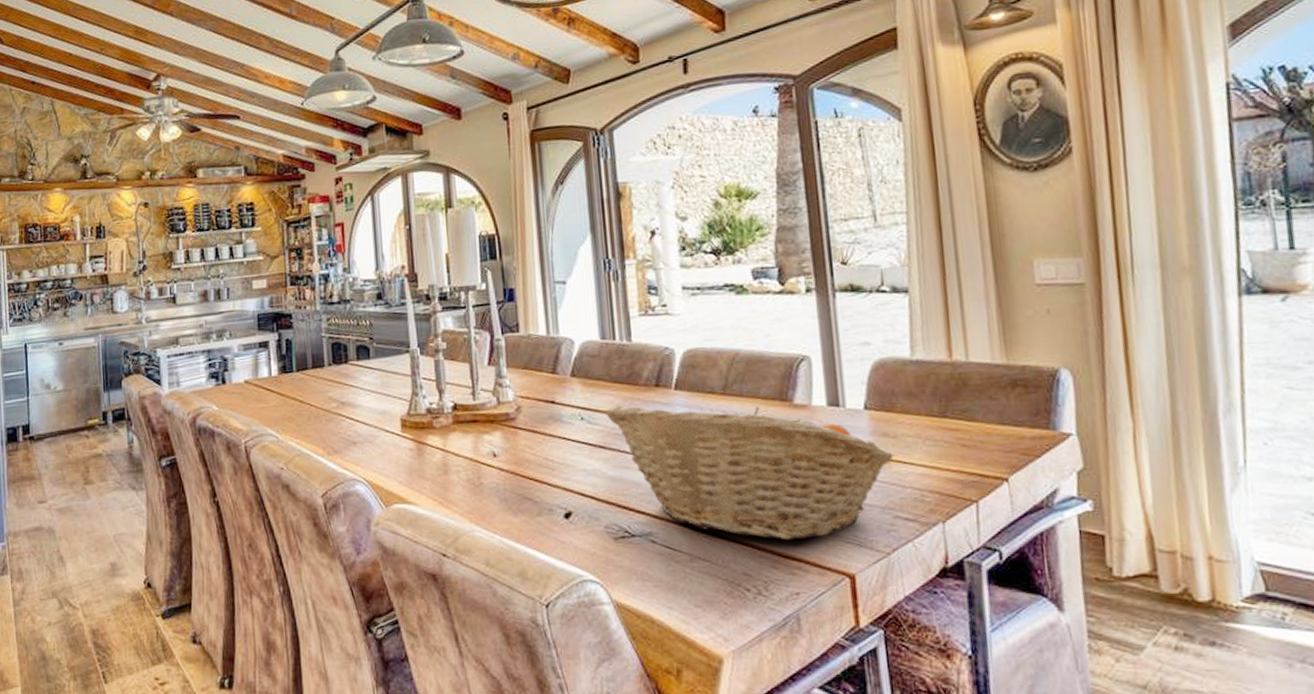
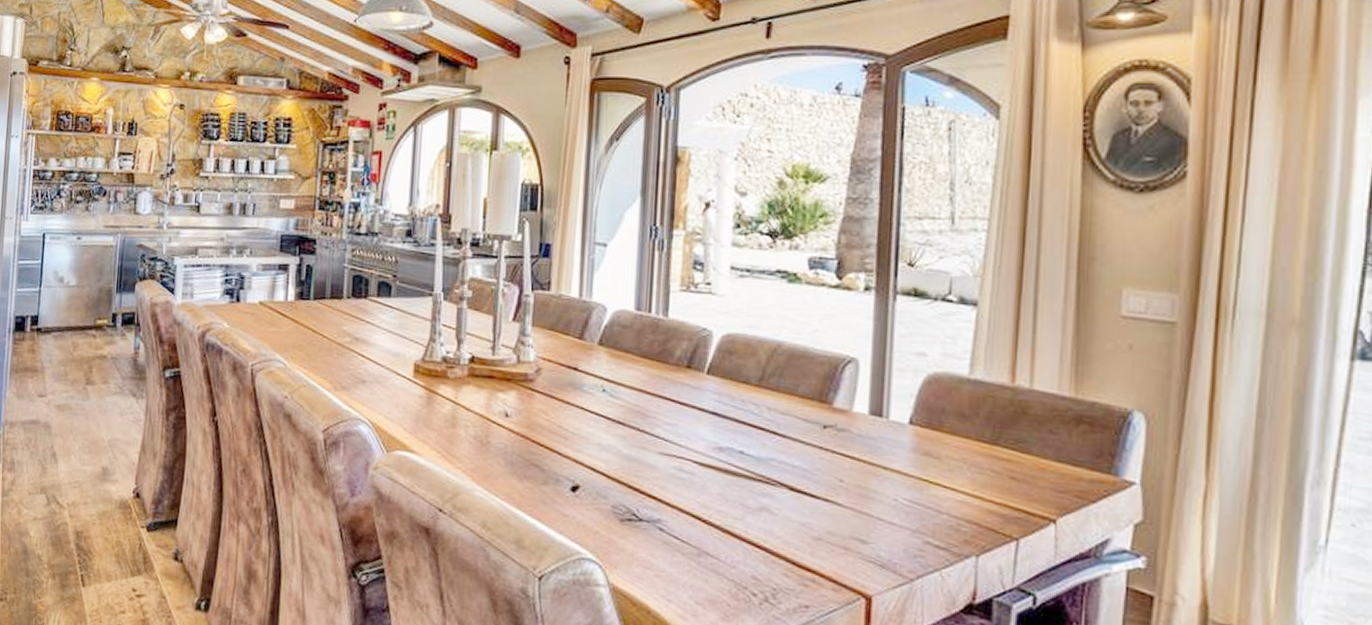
fruit basket: present [605,405,894,541] -> none [630,382,935,552]

